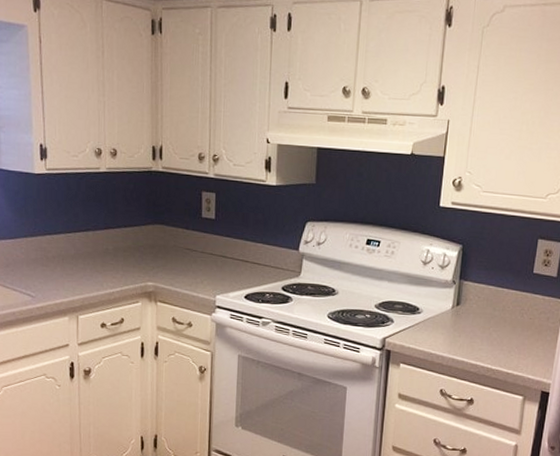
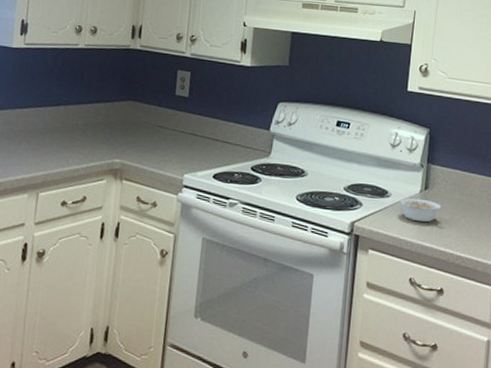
legume: none [431,314,475,337] -> present [399,198,443,223]

